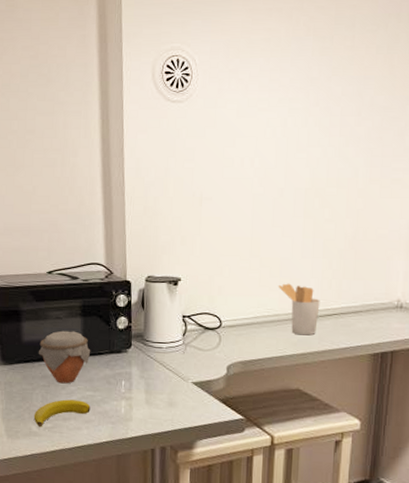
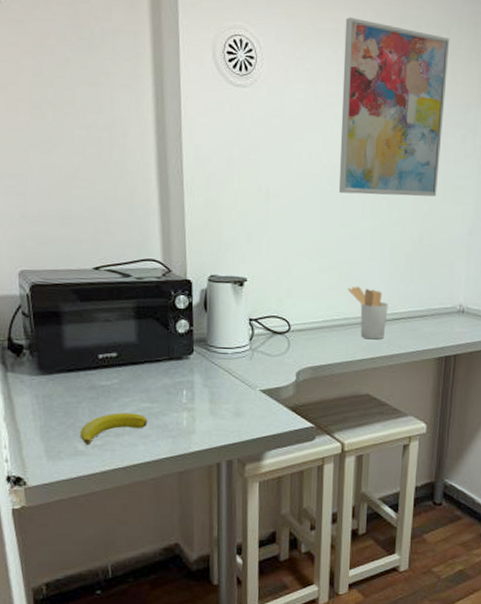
jar: present [38,330,91,384] -> none [83,335,147,395]
wall art: none [270,25,388,194] -> present [338,16,450,197]

